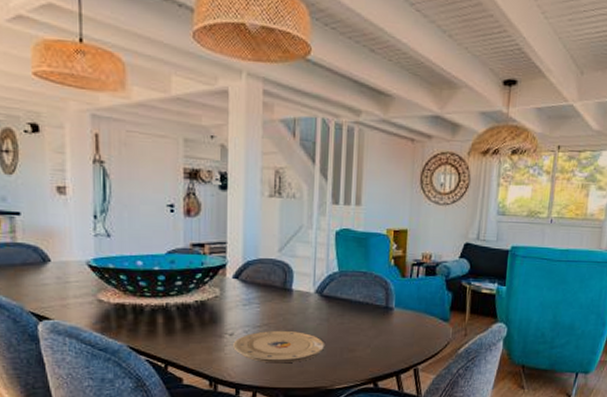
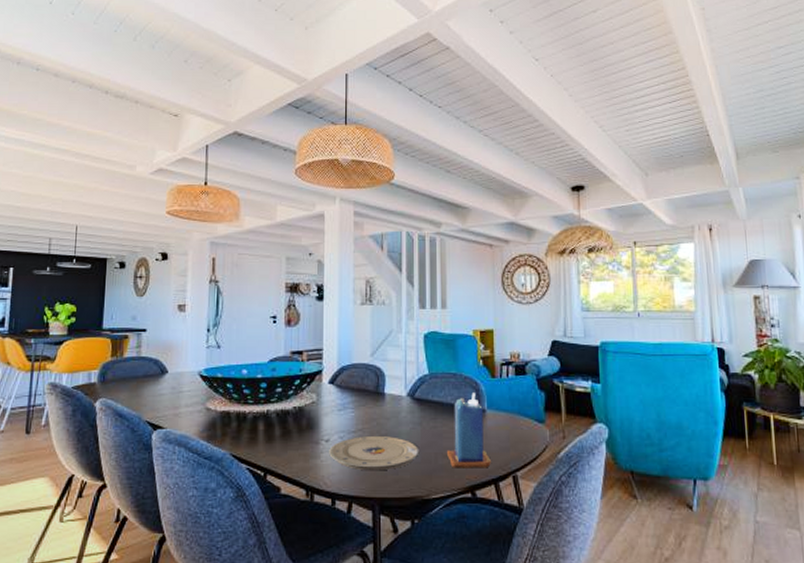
candle: none [351,291,395,362] -> present [446,392,491,468]

